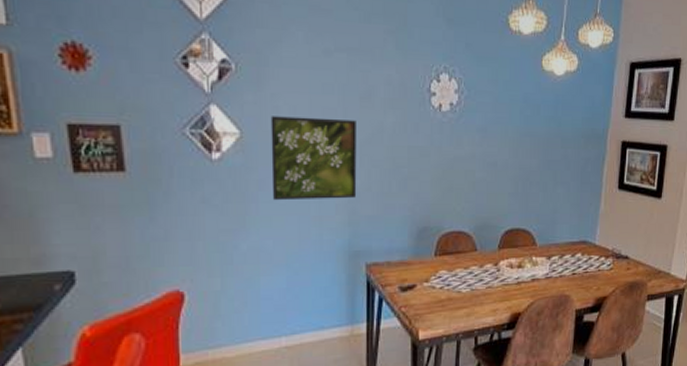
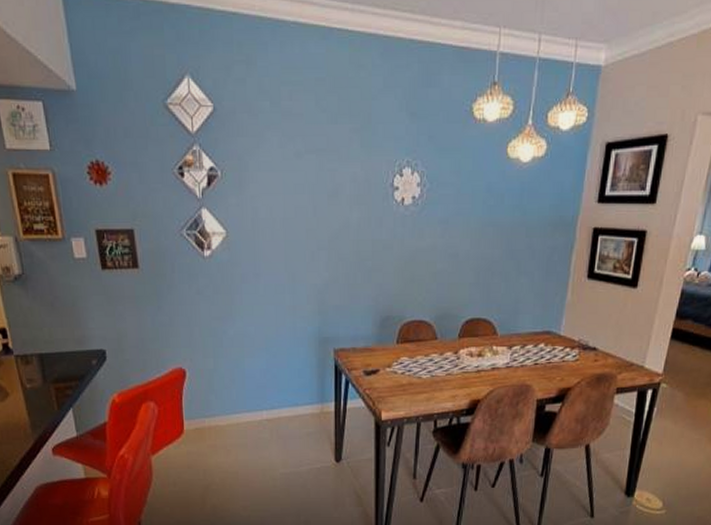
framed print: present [270,116,357,201] -> none [251,216,326,292]

